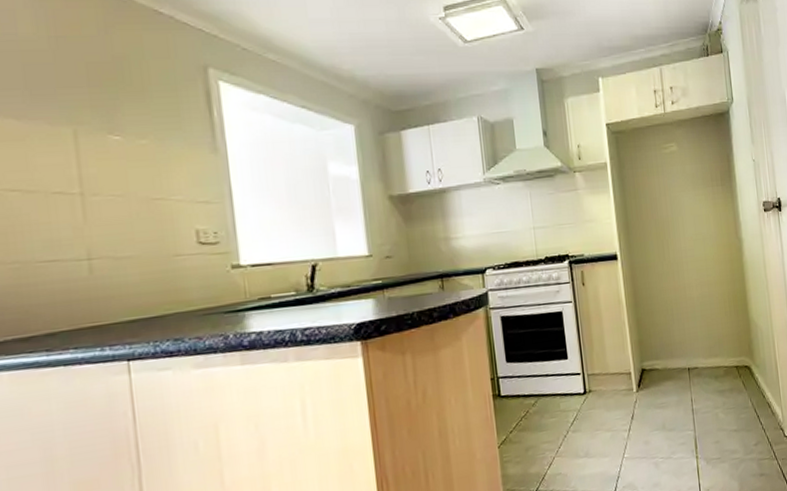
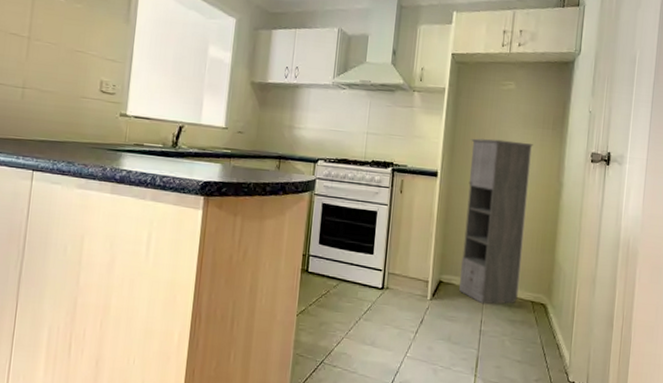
storage cabinet: none [643,204,723,382] -> present [459,138,533,305]

